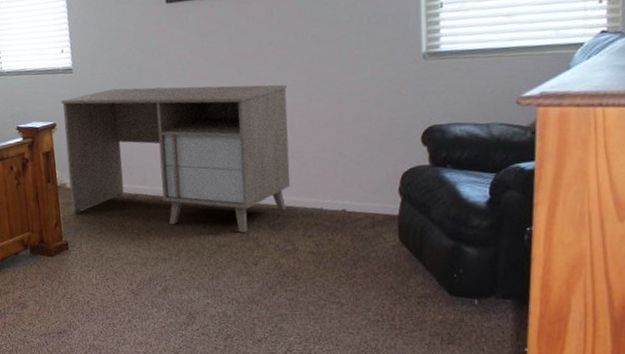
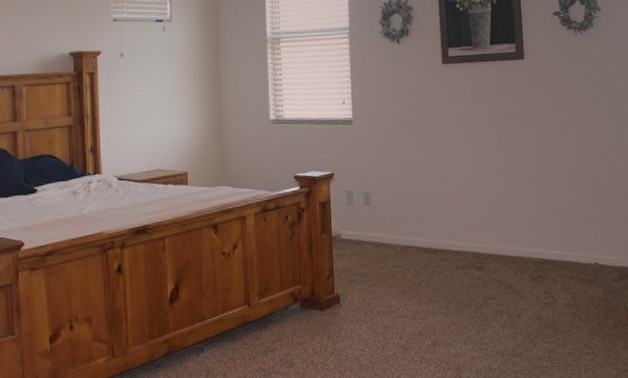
desk: present [61,84,291,233] -> none [339,141,551,285]

